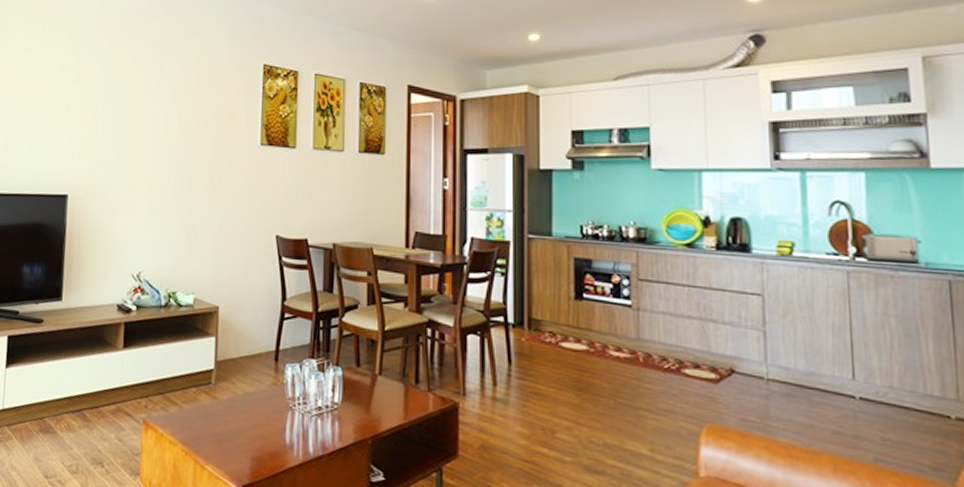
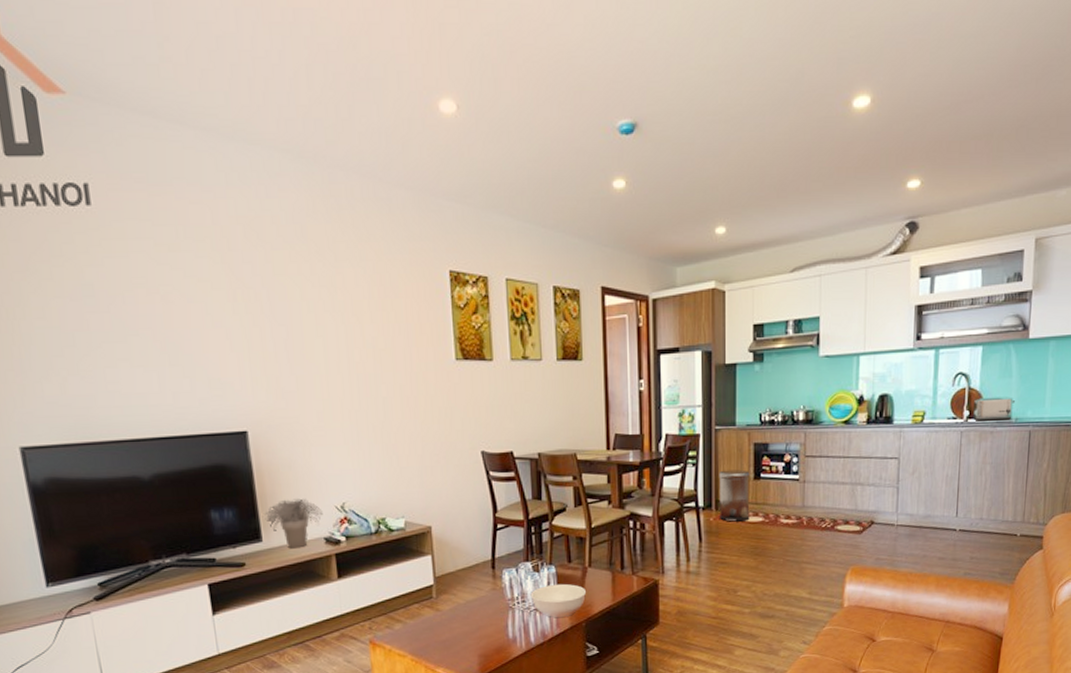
potted plant: none [66,262,120,312] -> present [262,498,323,549]
bowl: none [313,388,375,430] -> present [530,583,587,618]
pedal bin: none [532,284,570,347] -> present [719,469,750,522]

